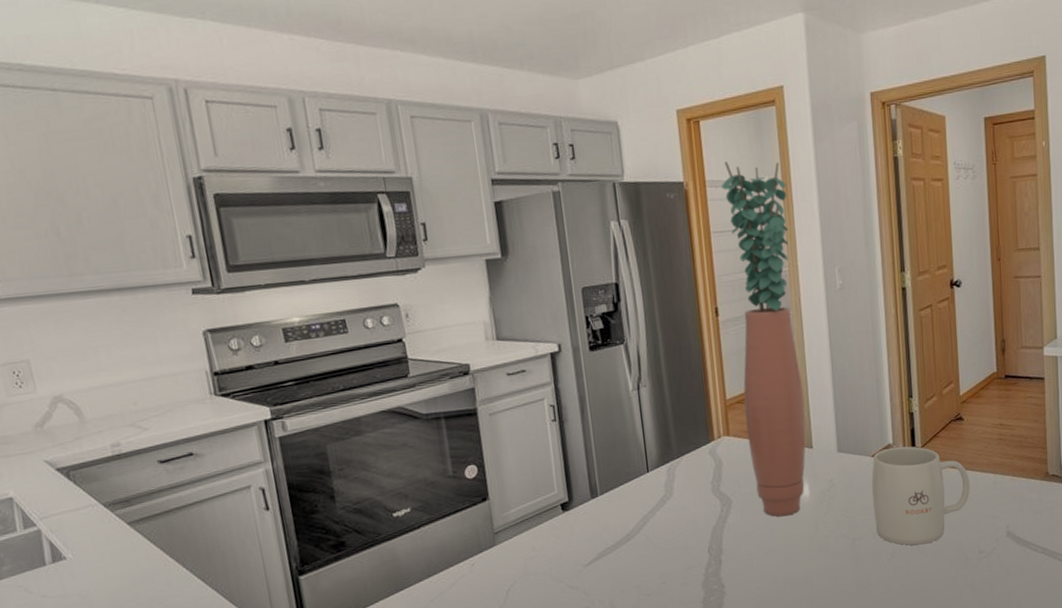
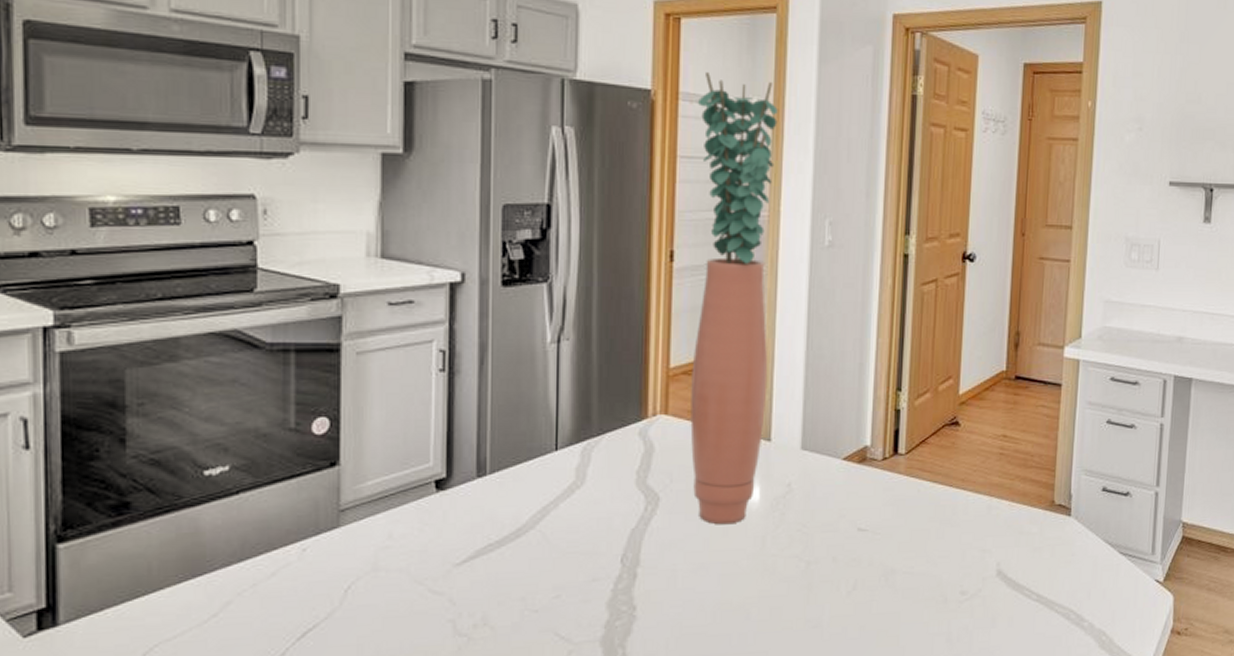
mug: present [871,446,970,546] -> none [837,450,959,577]

